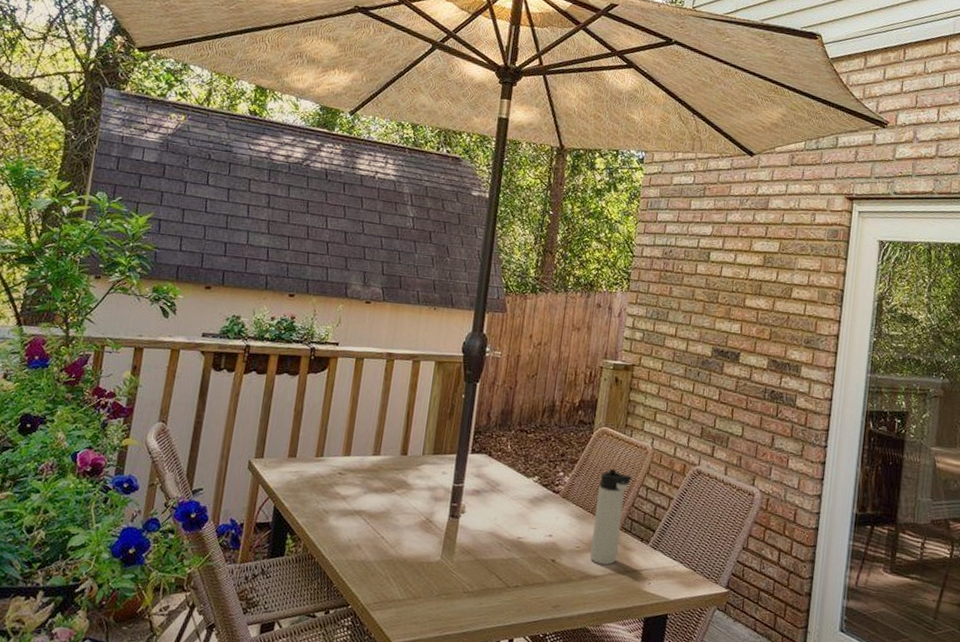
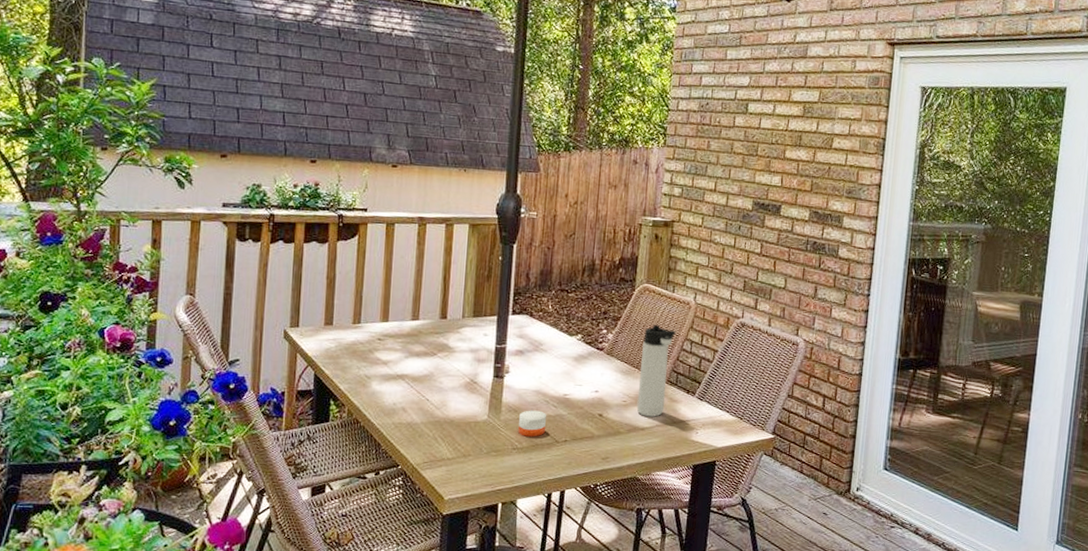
candle: none [470,552,499,581] -> present [518,410,546,437]

